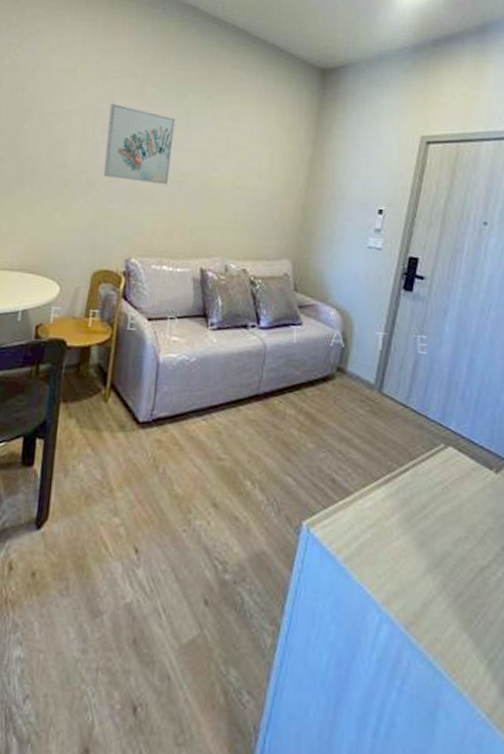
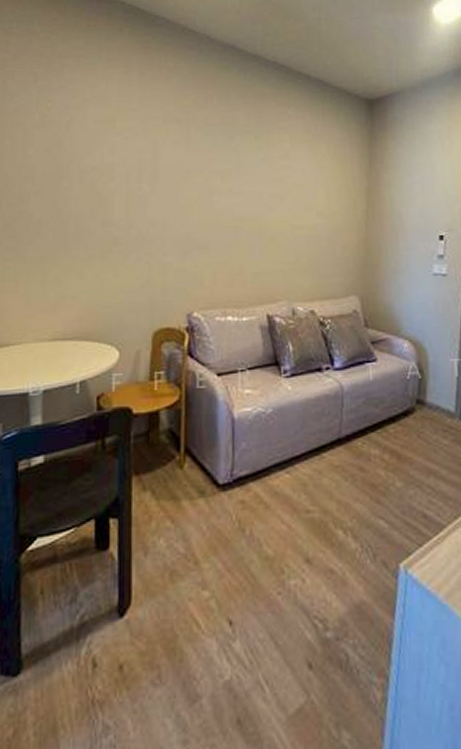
wall art: present [103,104,175,185] -> none [154,152,225,232]

